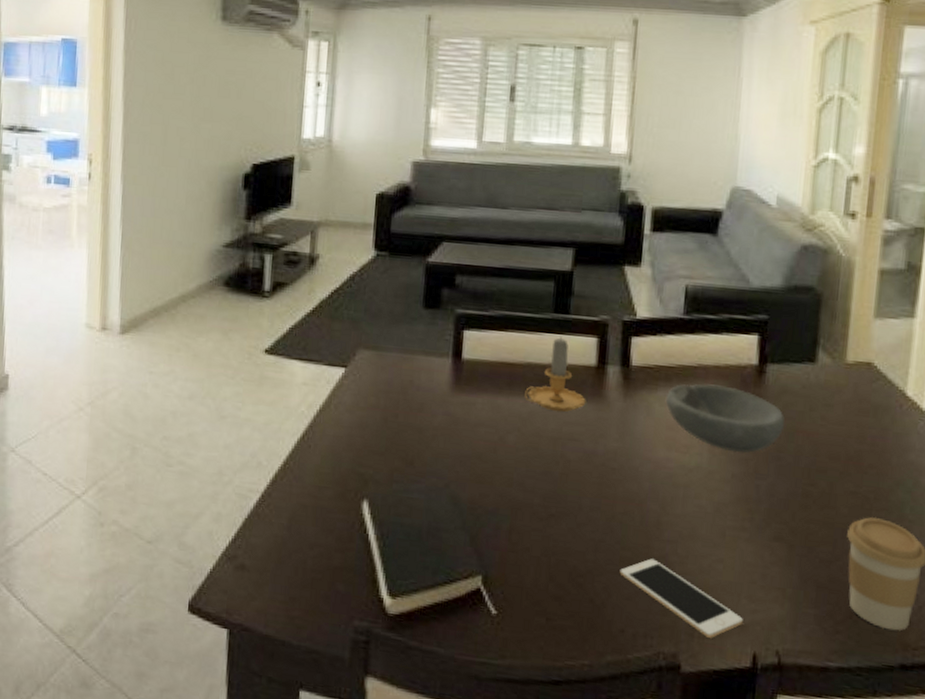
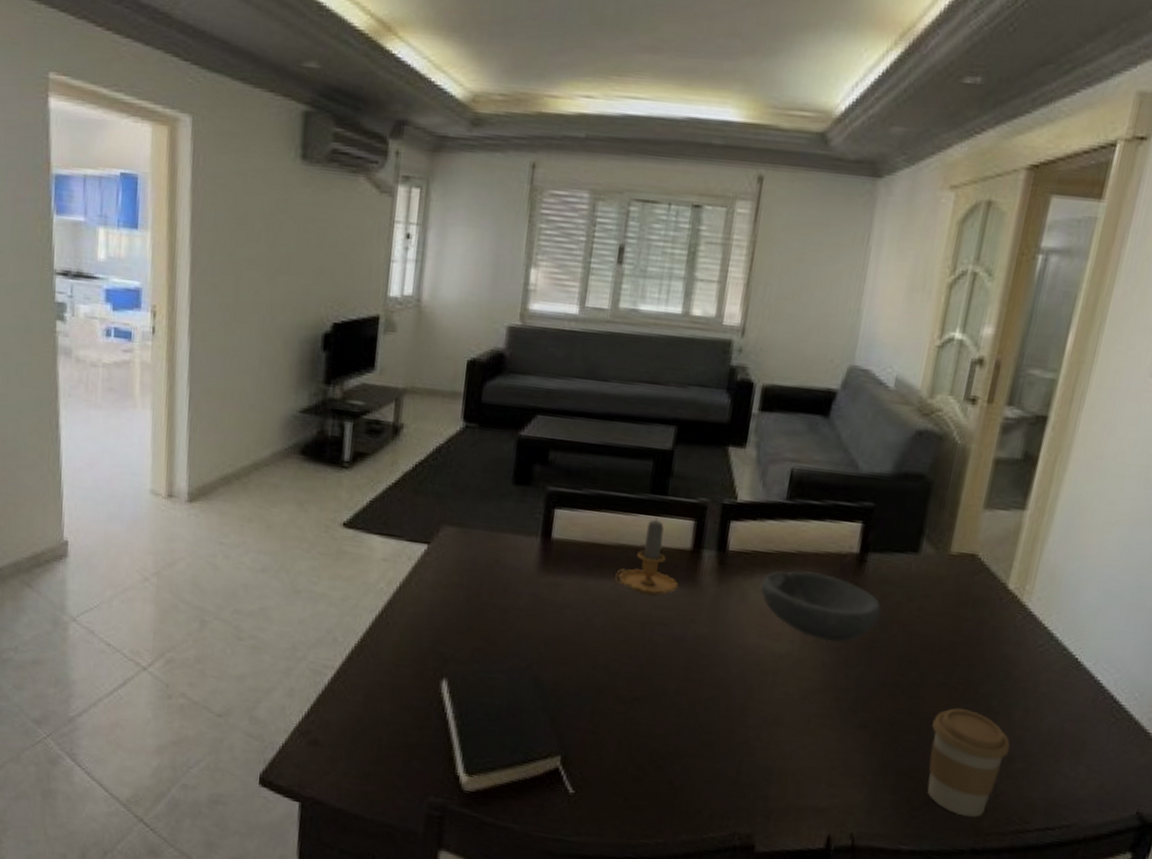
cell phone: present [619,558,743,638] -> none [700,743,821,821]

